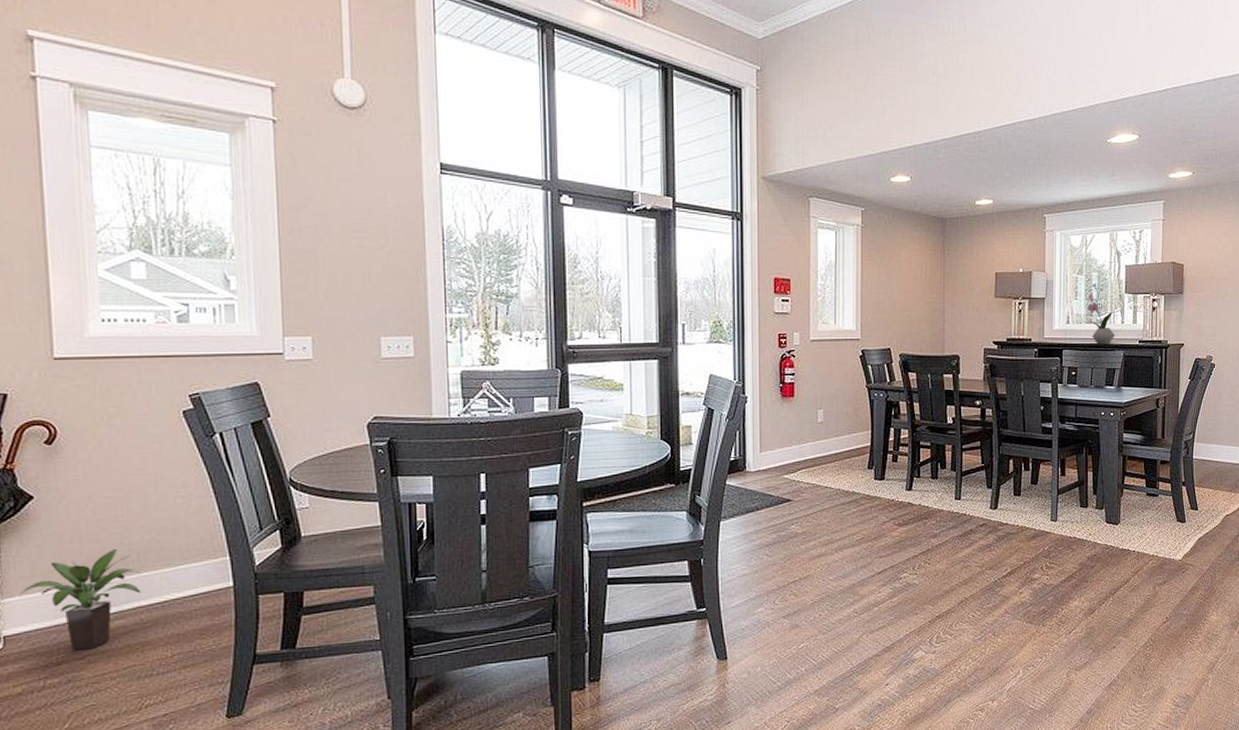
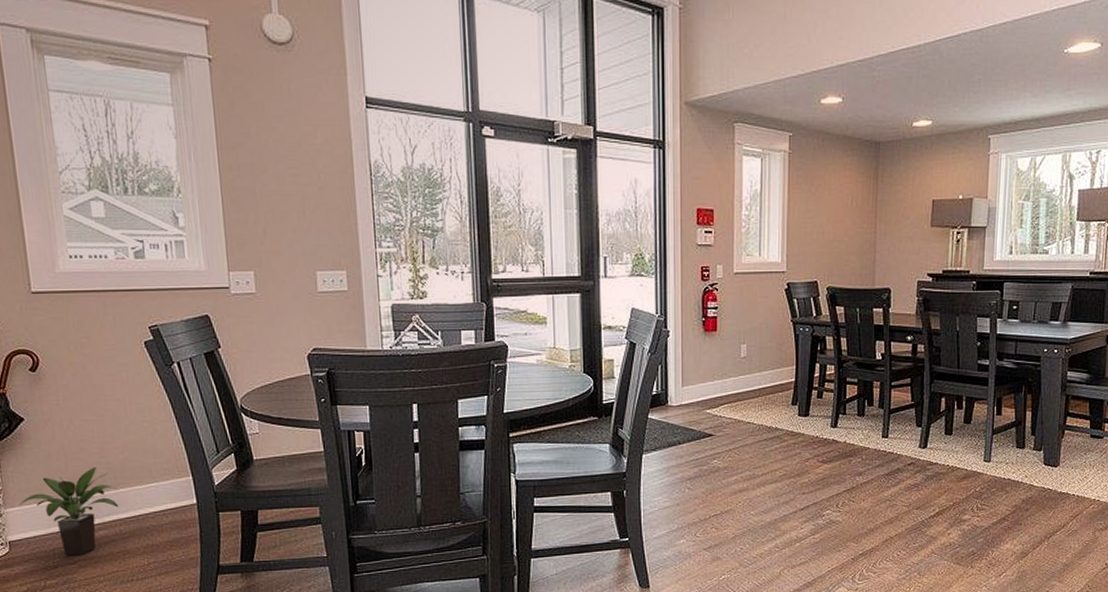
flower arrangement: present [1087,284,1116,345] -> none [1033,211,1064,277]

